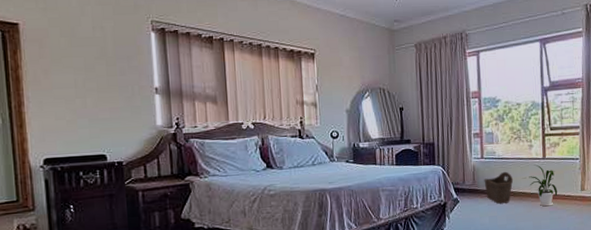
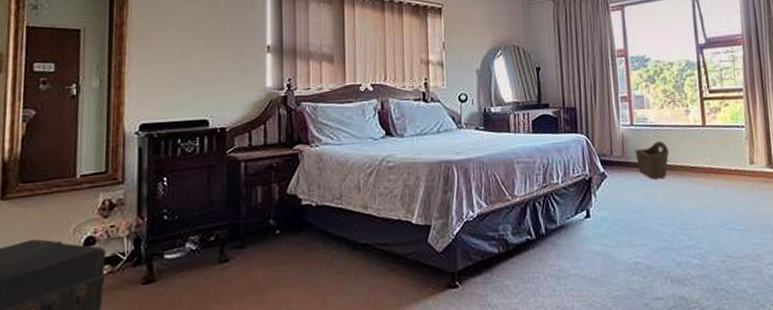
house plant: present [522,164,558,207] -> none [680,133,723,183]

